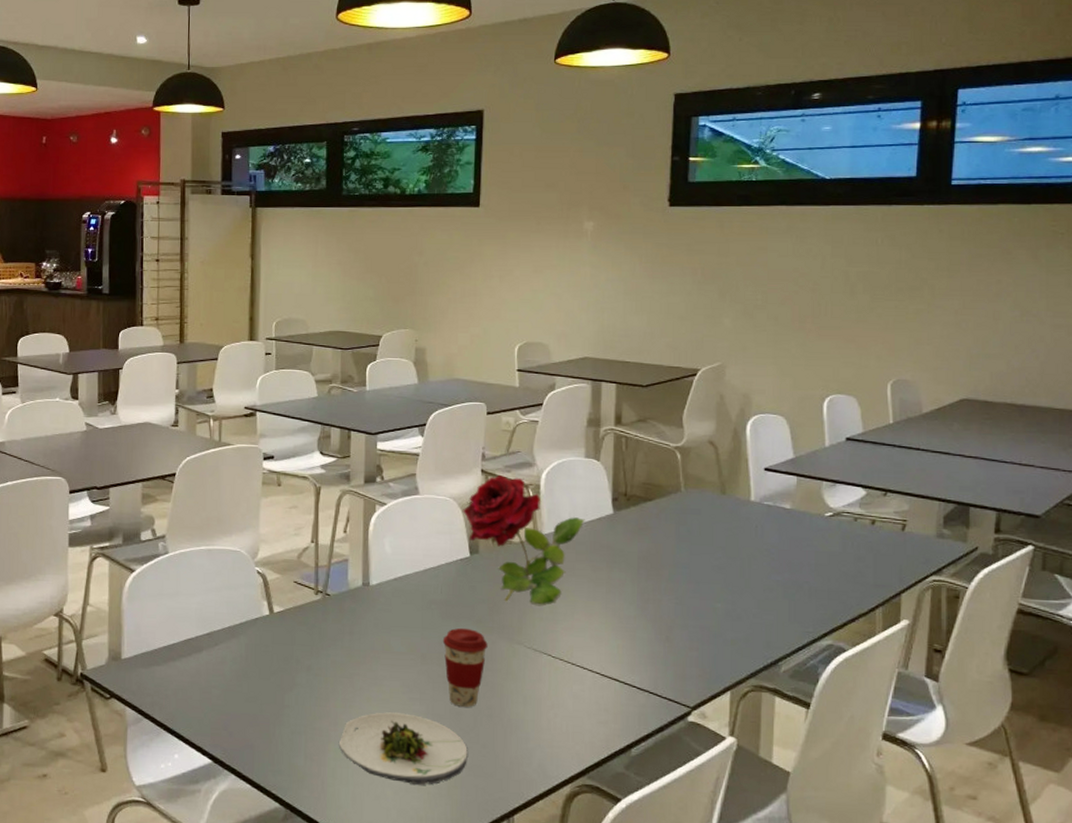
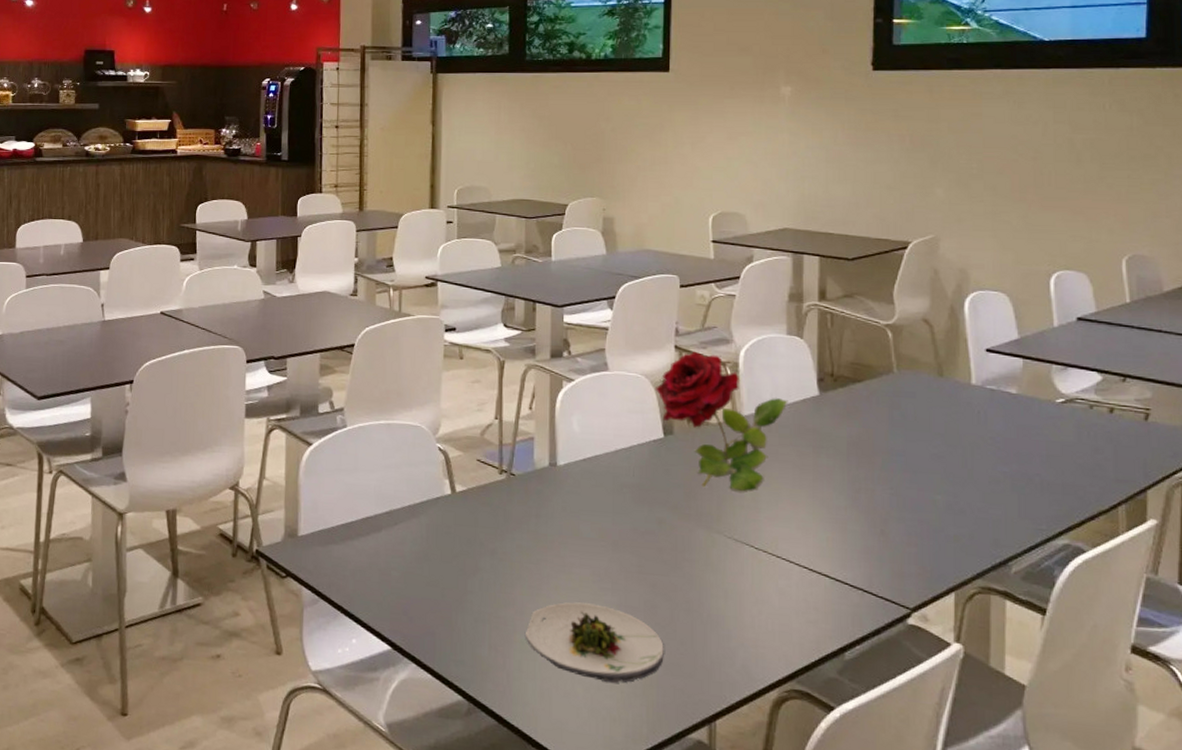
coffee cup: present [442,627,488,707] -> none [635,513,684,600]

